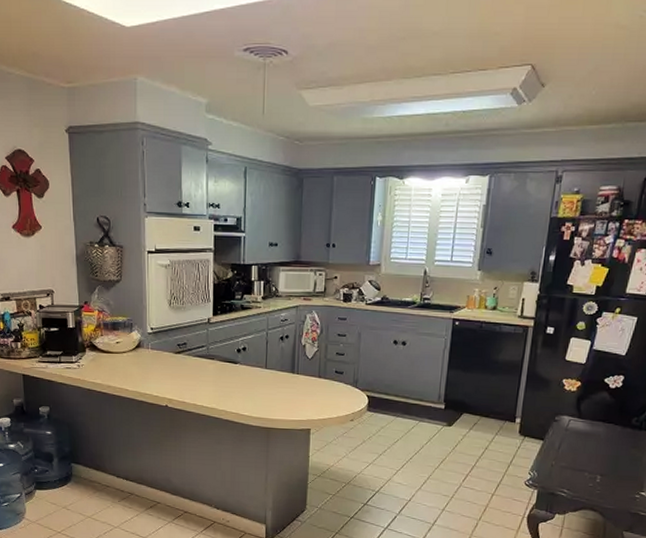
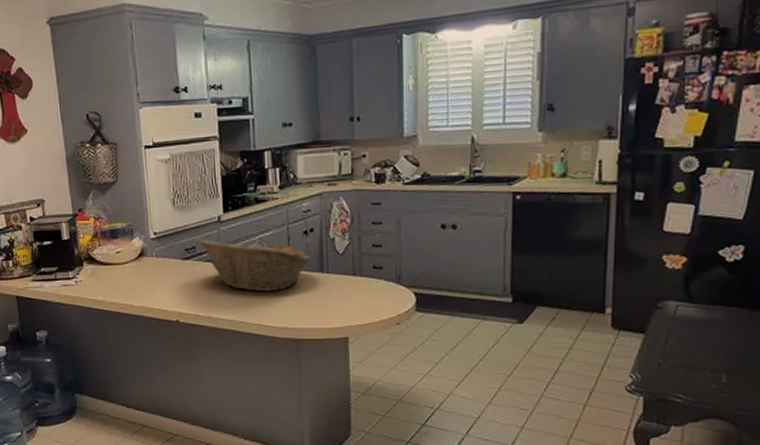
fruit basket: none [190,337,284,387] -> present [199,238,311,292]

